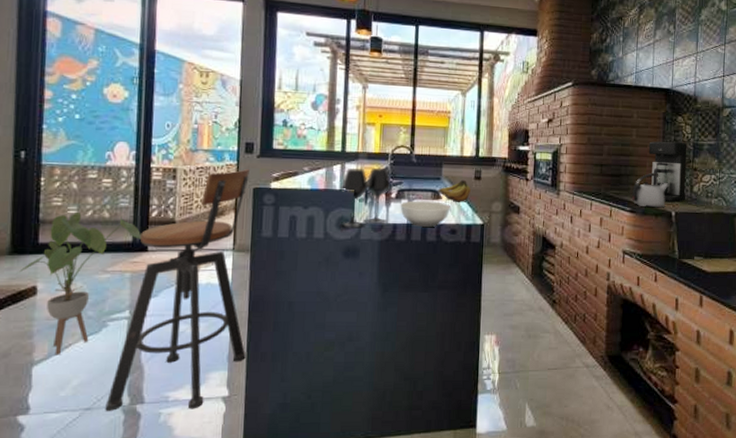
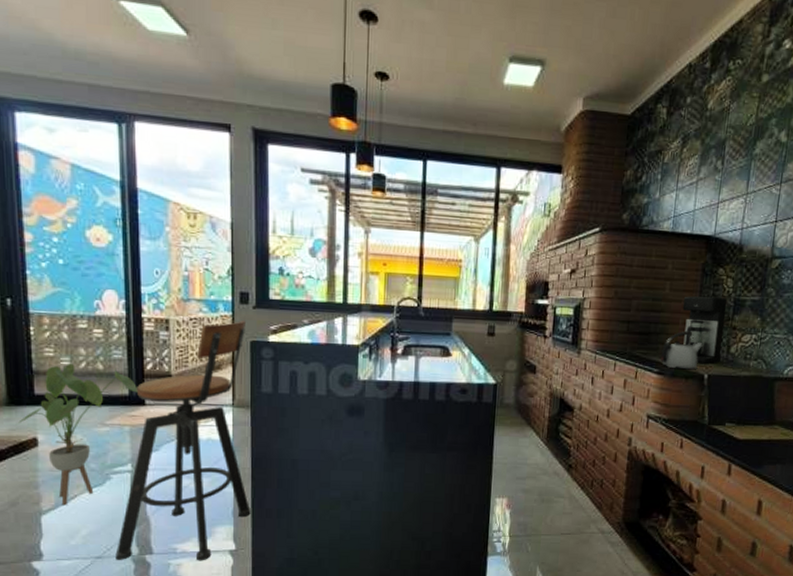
wine glass: present [338,167,391,230] -> none [341,321,397,387]
bowl: present [400,200,452,228] -> none [407,357,462,387]
fruit: present [438,179,472,202] -> none [447,335,484,360]

